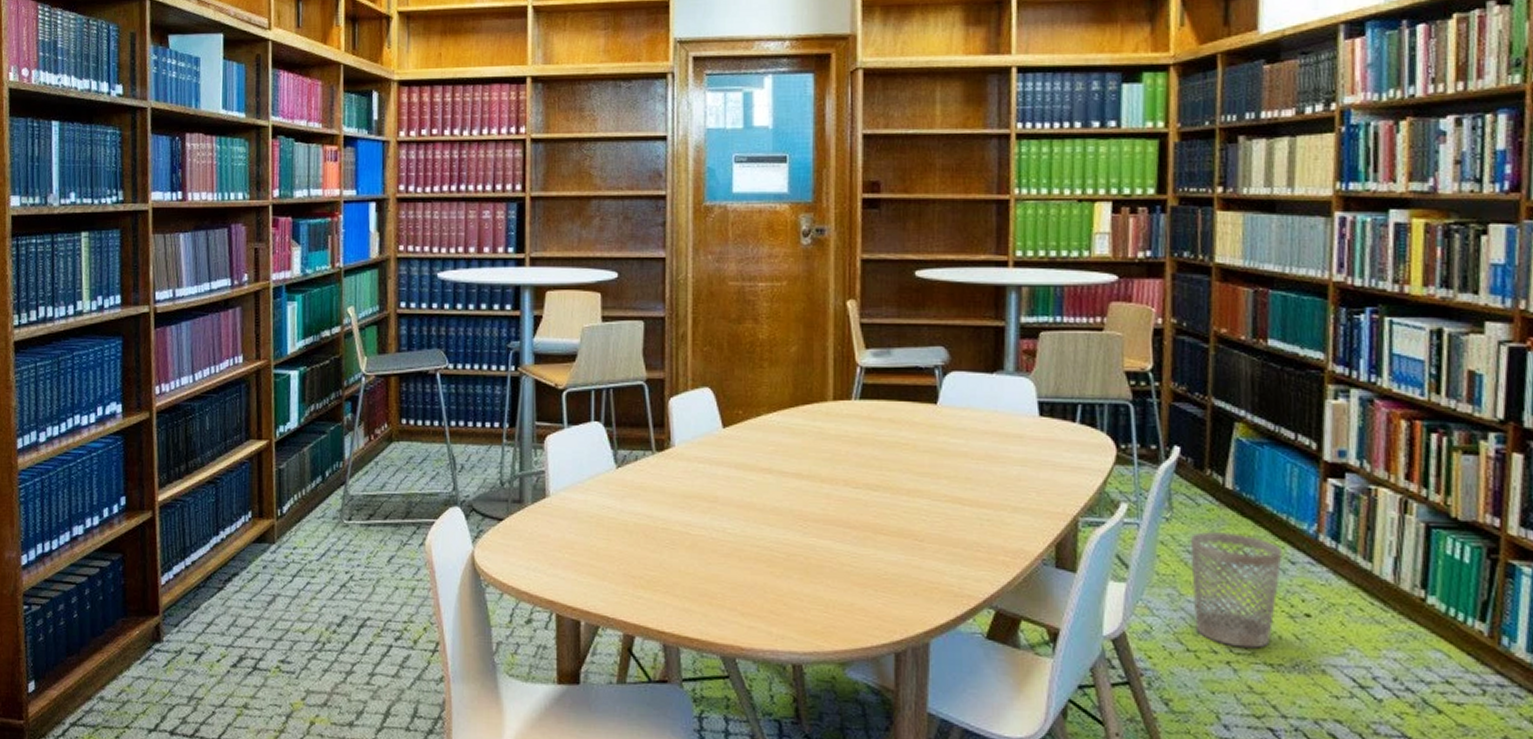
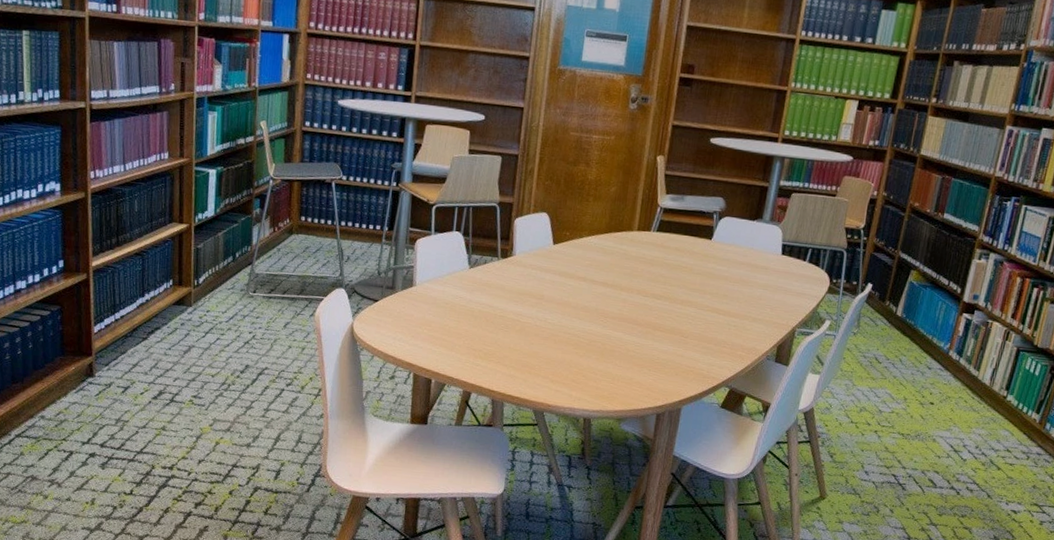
wastebasket: present [1189,532,1283,649] -> none [859,344,925,423]

